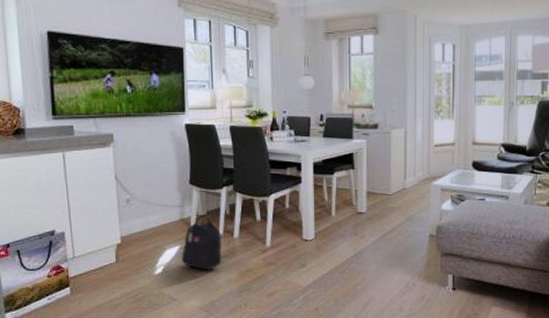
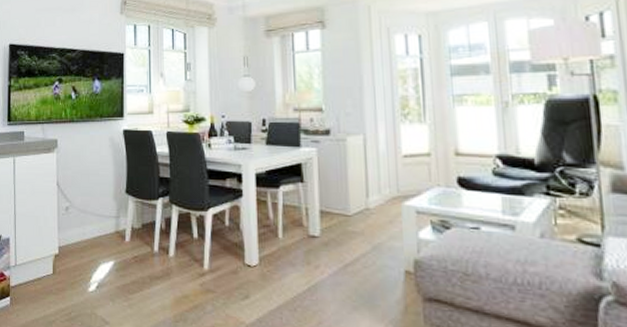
backpack: present [182,215,223,271] -> none [116,228,157,293]

